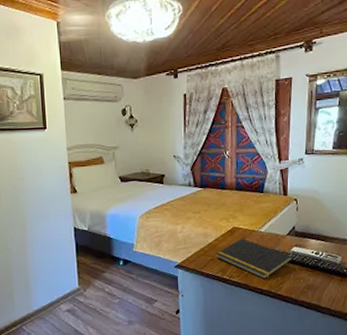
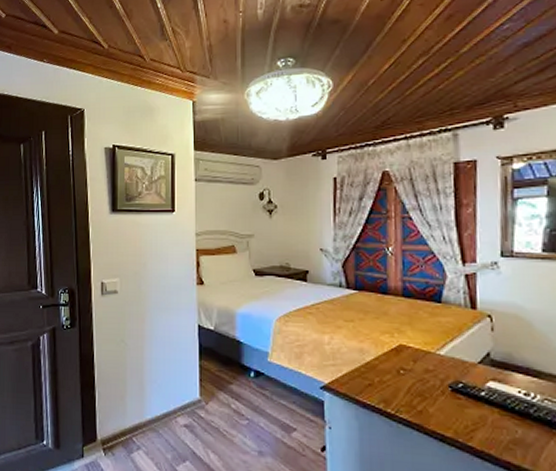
notepad: present [216,238,293,279] -> none [376,360,490,421]

